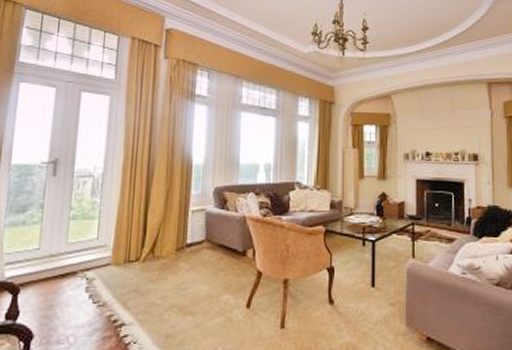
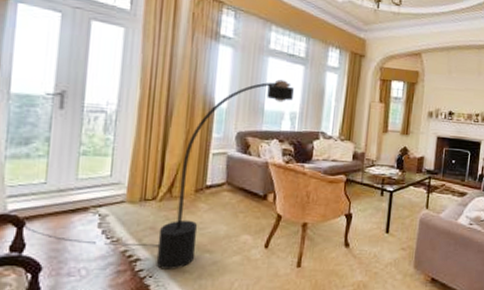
floor lamp: none [20,133,267,334] -> present [25,79,294,270]

